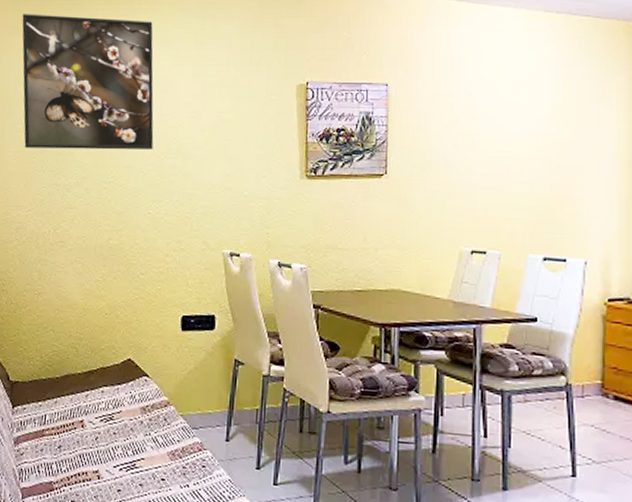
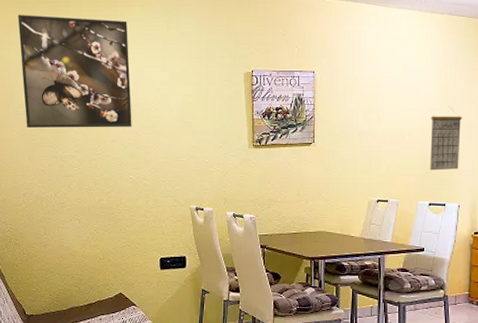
calendar: none [544,129,588,215] -> present [430,105,462,171]

